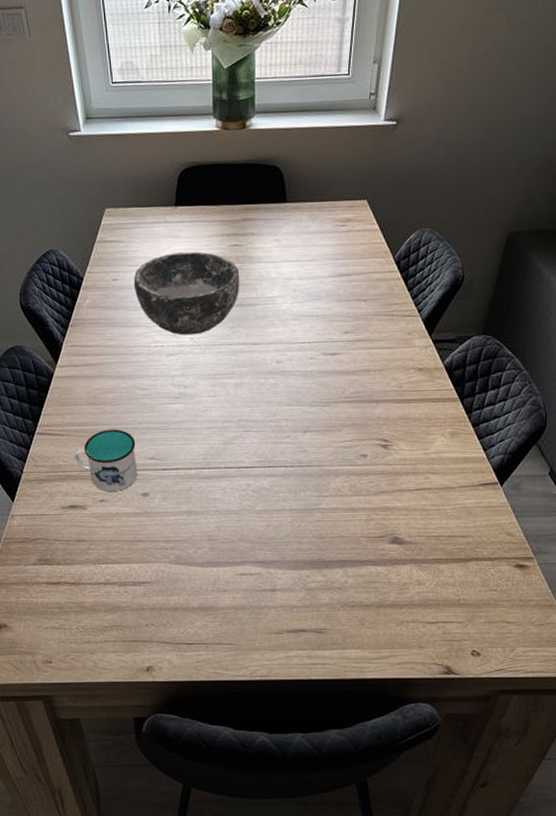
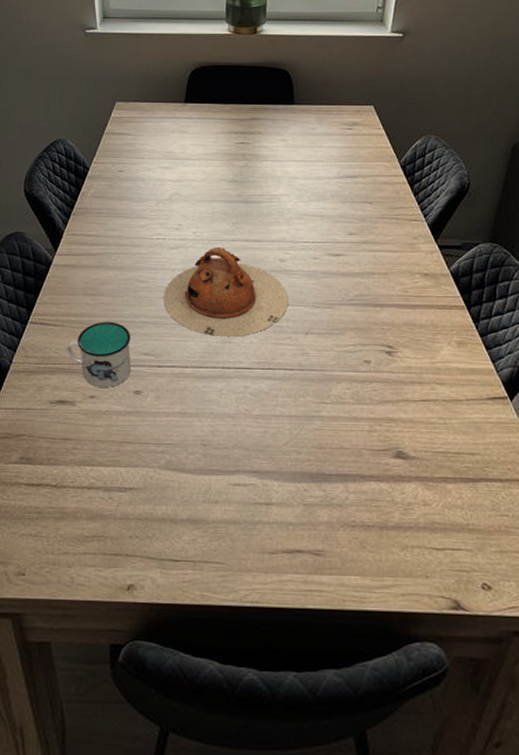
bowl: present [133,251,240,335] -> none [139,147,246,229]
teapot: none [165,352,287,438] -> present [163,247,289,337]

